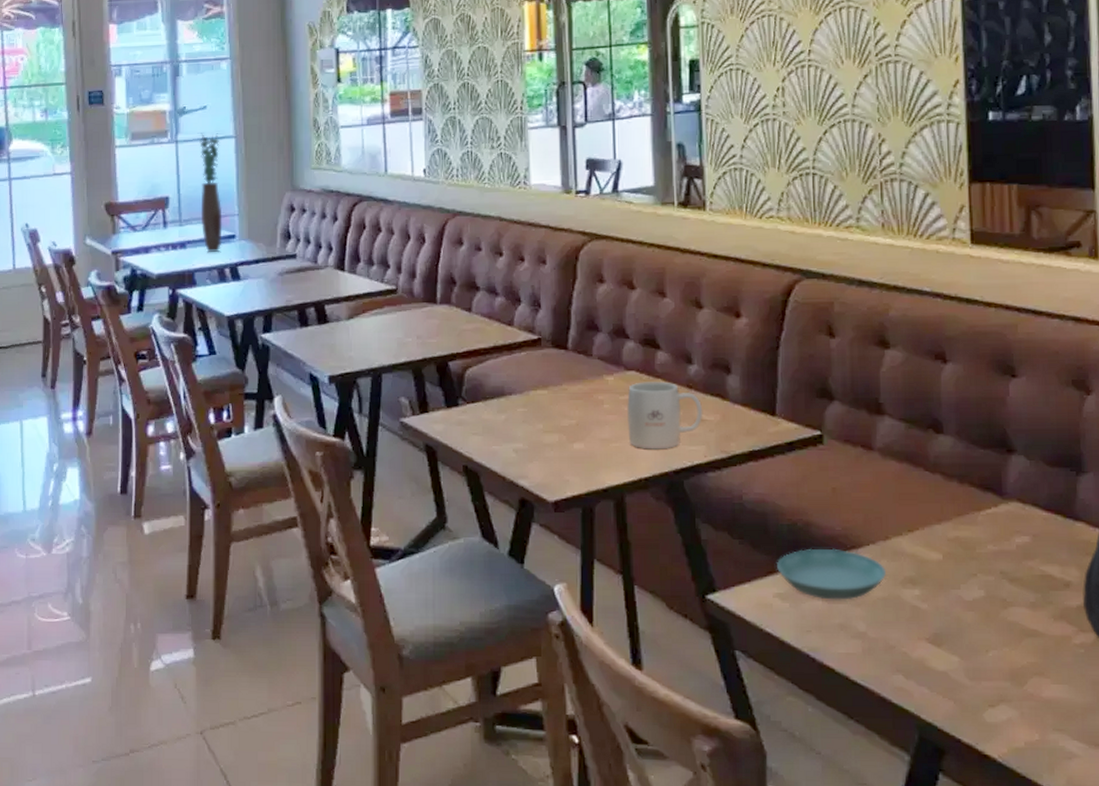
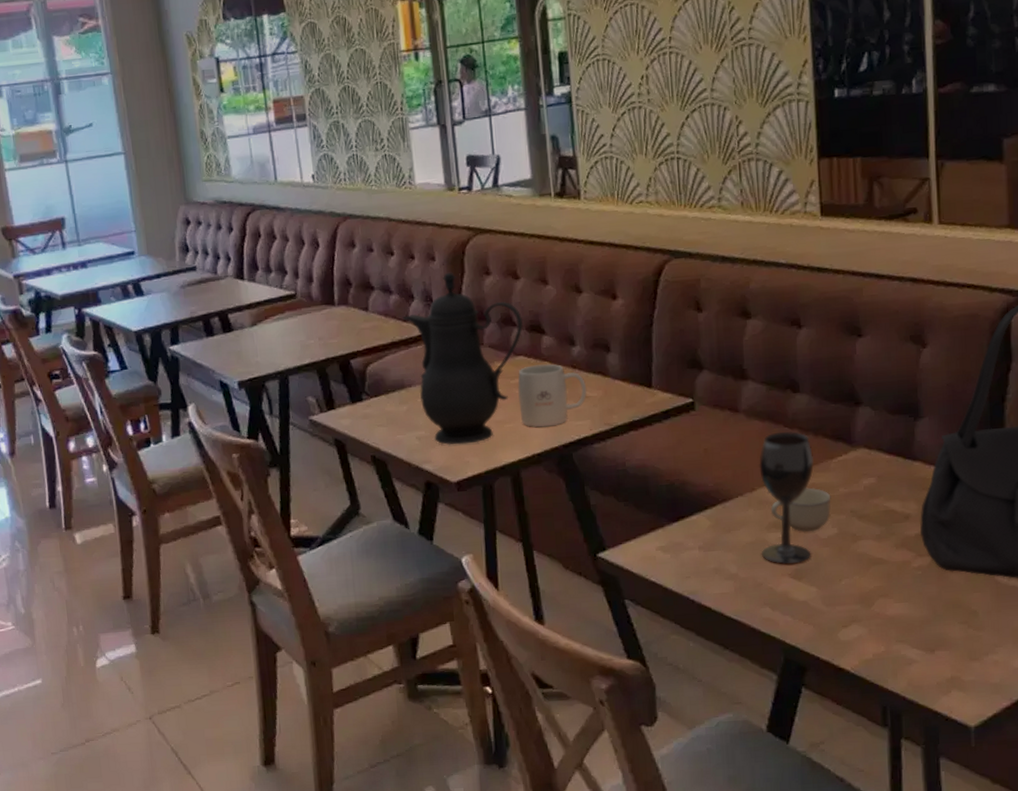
vase: present [199,133,222,253] -> none [89,150,123,271]
coffeepot: none [507,277,637,461] -> present [402,272,524,446]
saucer: present [777,548,886,600] -> none [658,502,753,548]
wine glass: none [893,477,959,627] -> present [758,432,814,564]
cup: none [906,541,978,592] -> present [770,487,832,532]

